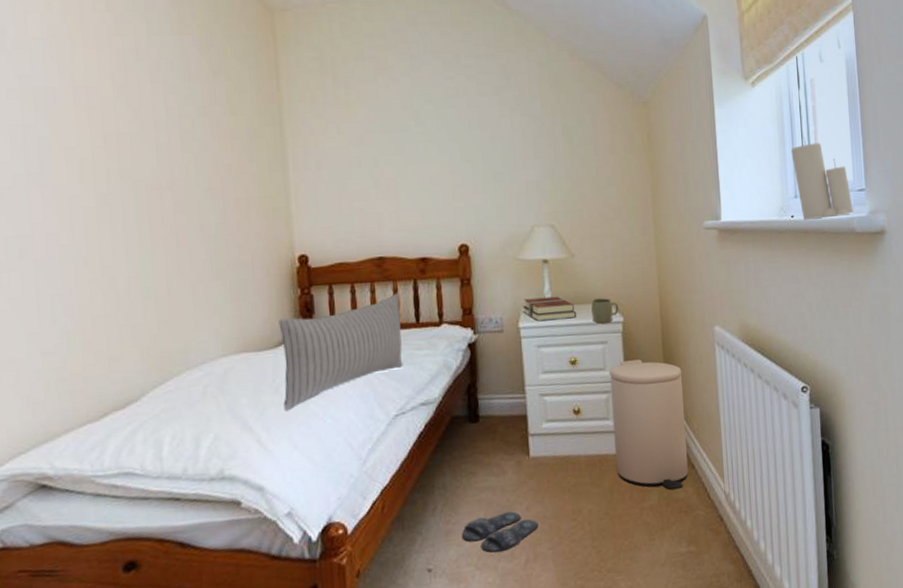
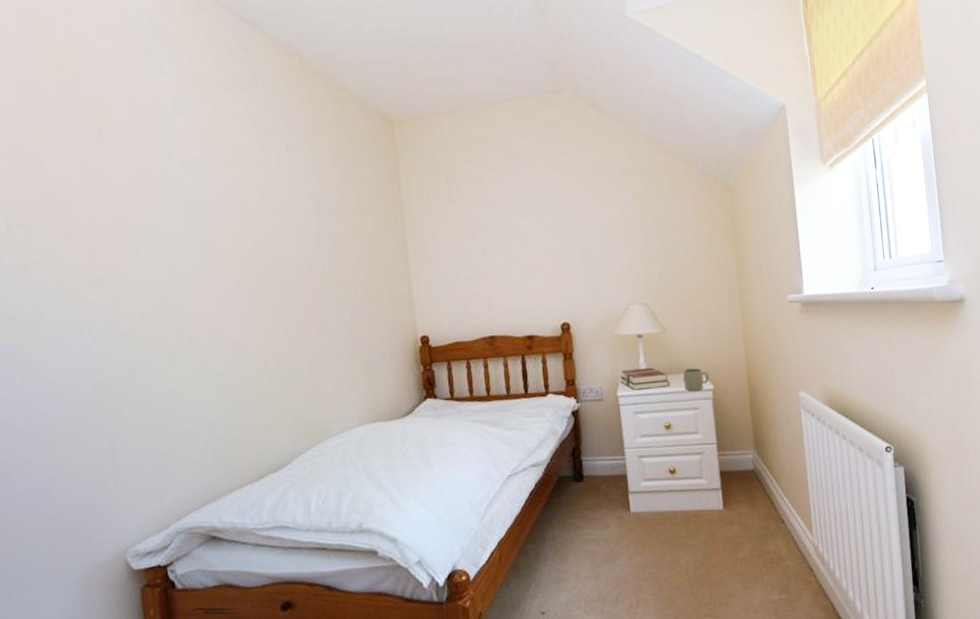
pillow: present [278,293,403,412] -> none [405,367,515,473]
slippers: present [462,511,539,553] -> none [571,561,640,598]
pedal bin: present [610,359,688,491] -> none [702,423,778,543]
candle: present [791,136,853,220] -> none [870,213,932,291]

